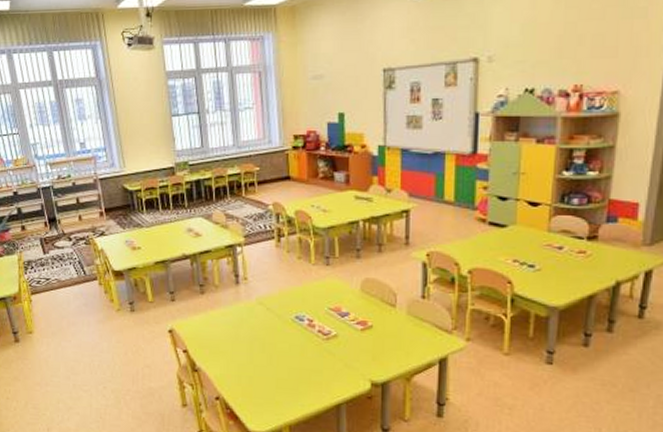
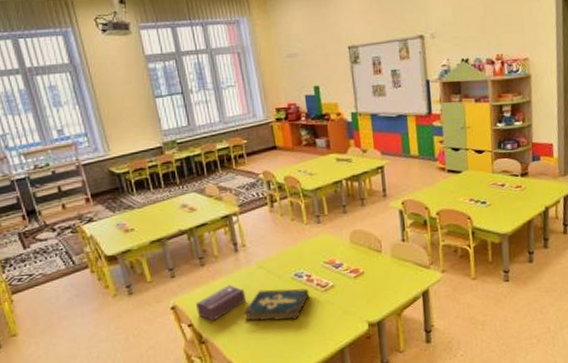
tissue box: none [193,317,243,351] -> present [196,285,247,322]
book: none [238,327,309,364] -> present [243,288,310,321]

